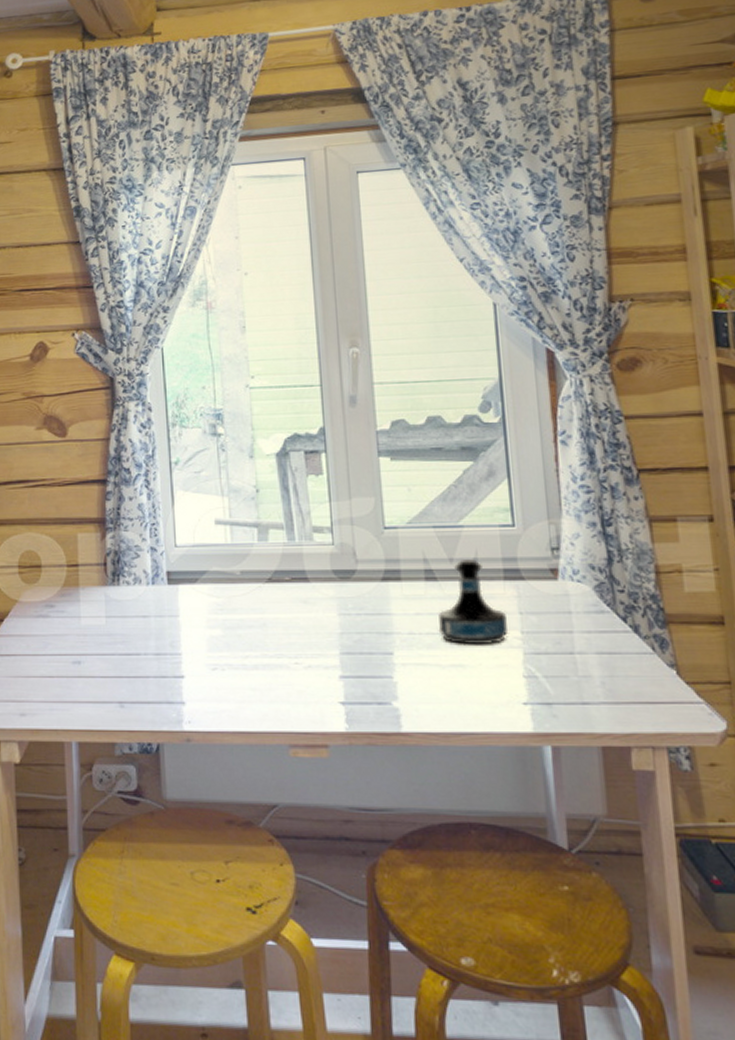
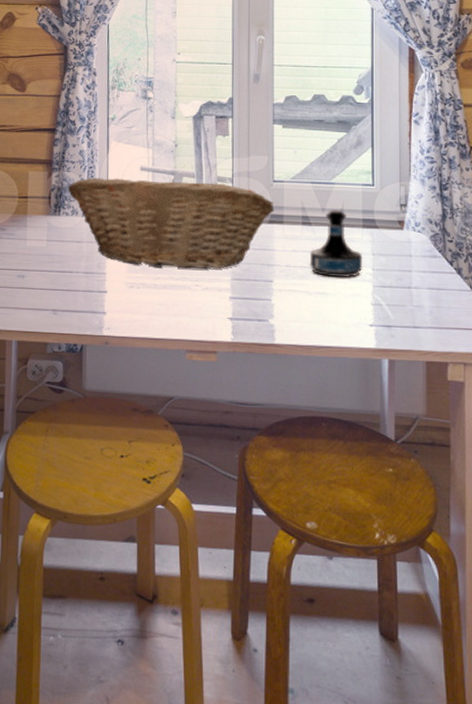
fruit basket: none [127,532,389,643] -> present [68,177,275,269]

